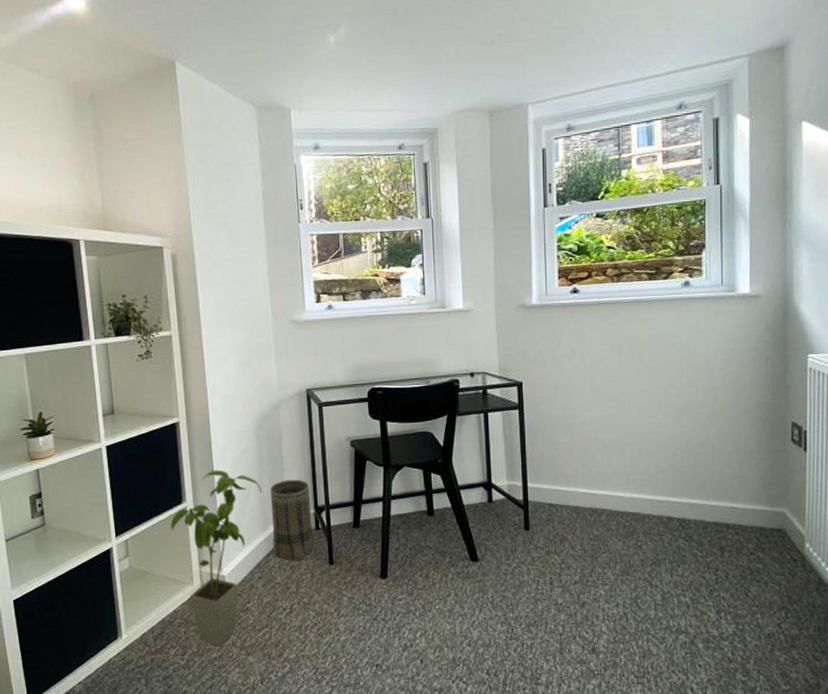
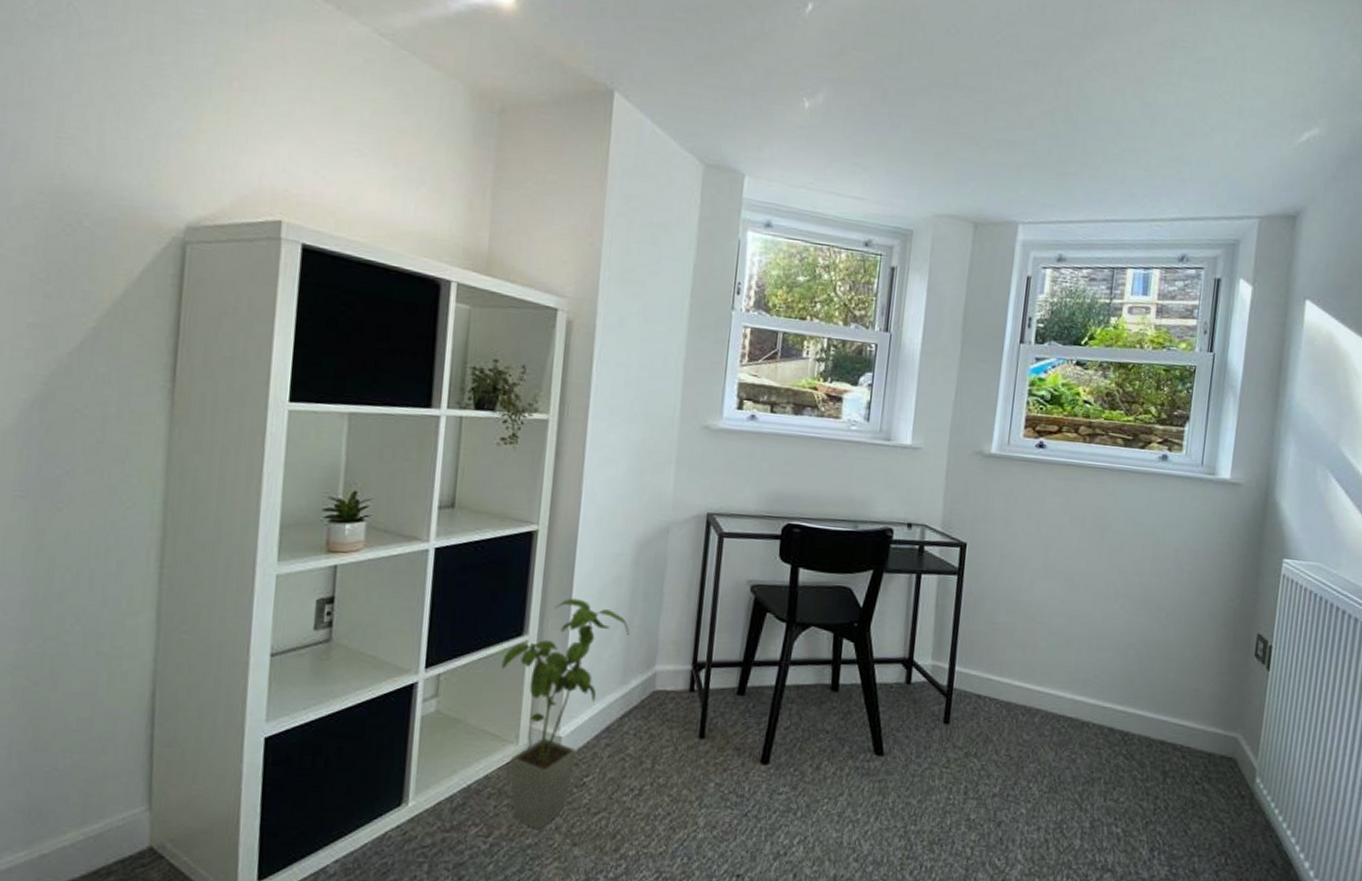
basket: present [270,479,315,562] -> none [629,623,691,730]

